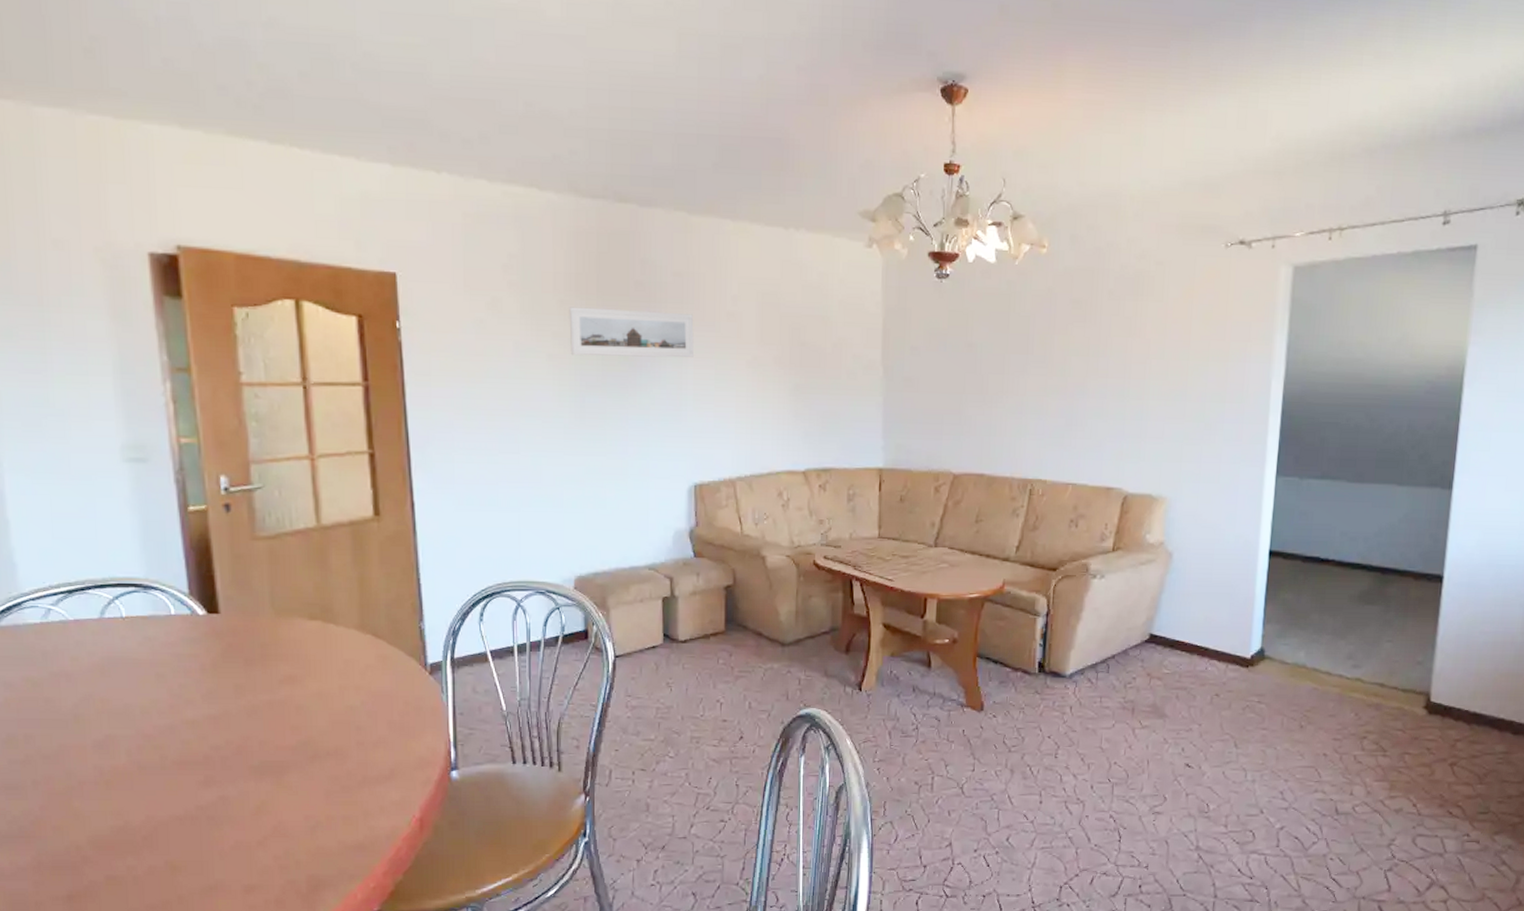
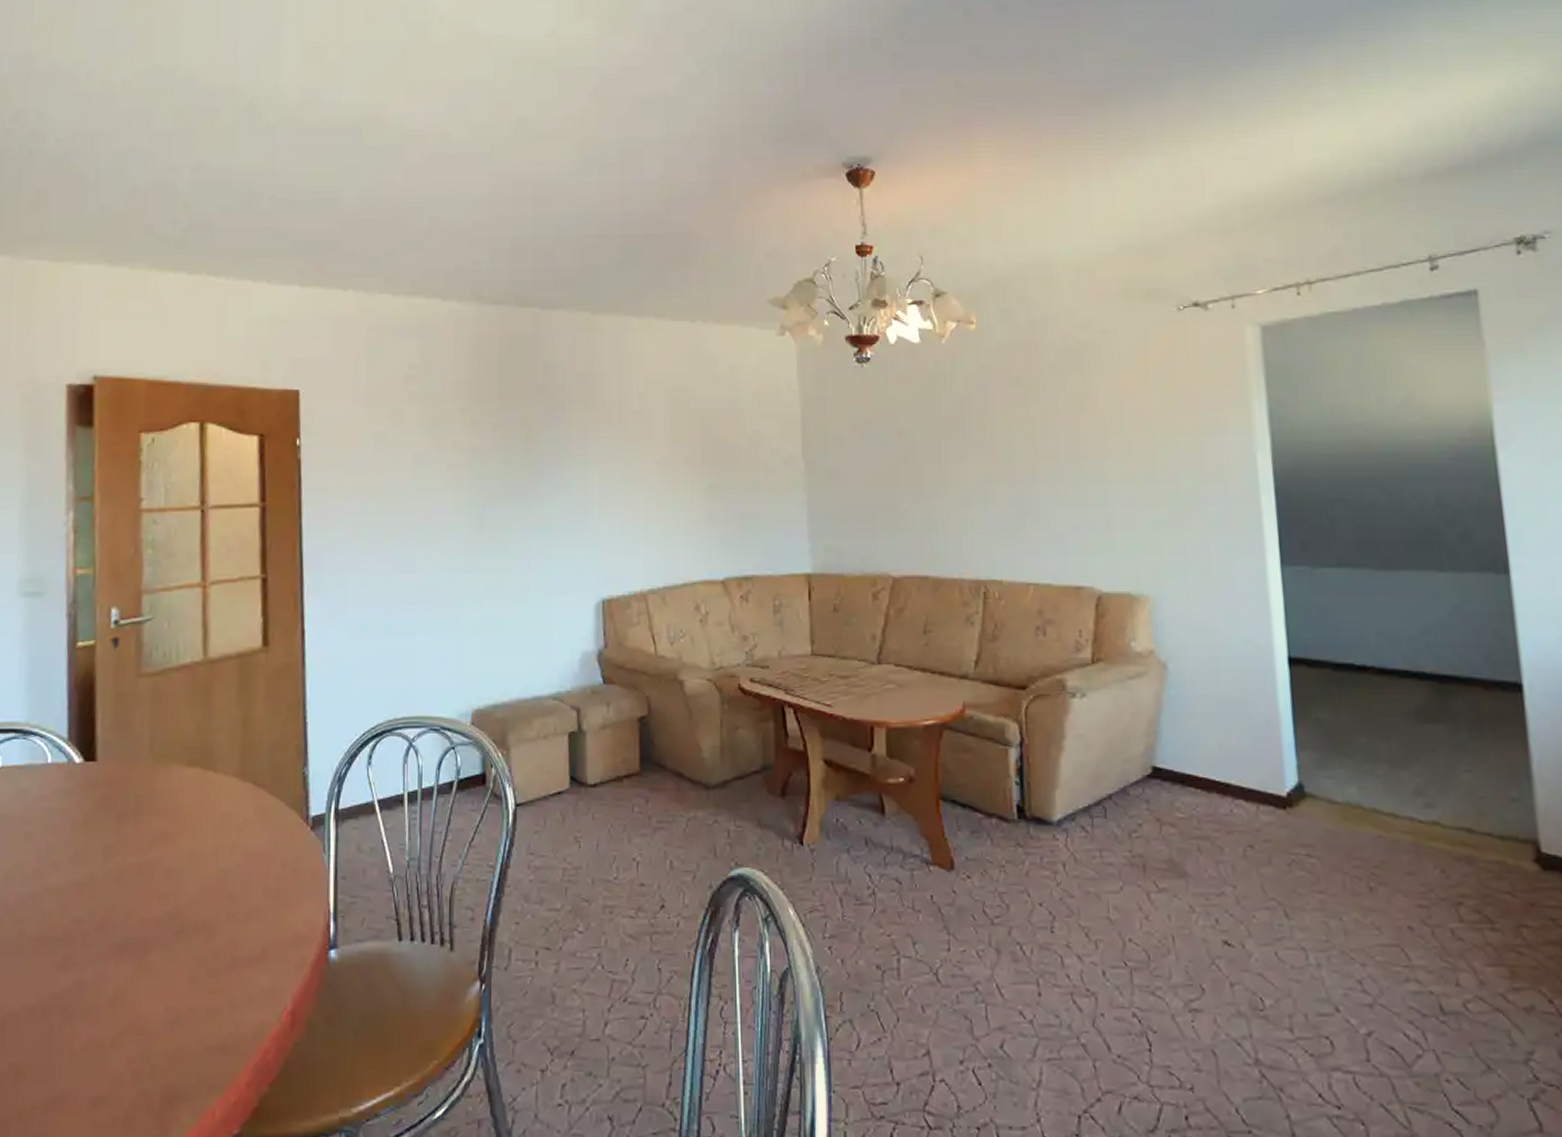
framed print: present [569,307,694,358] -> none [470,414,599,465]

